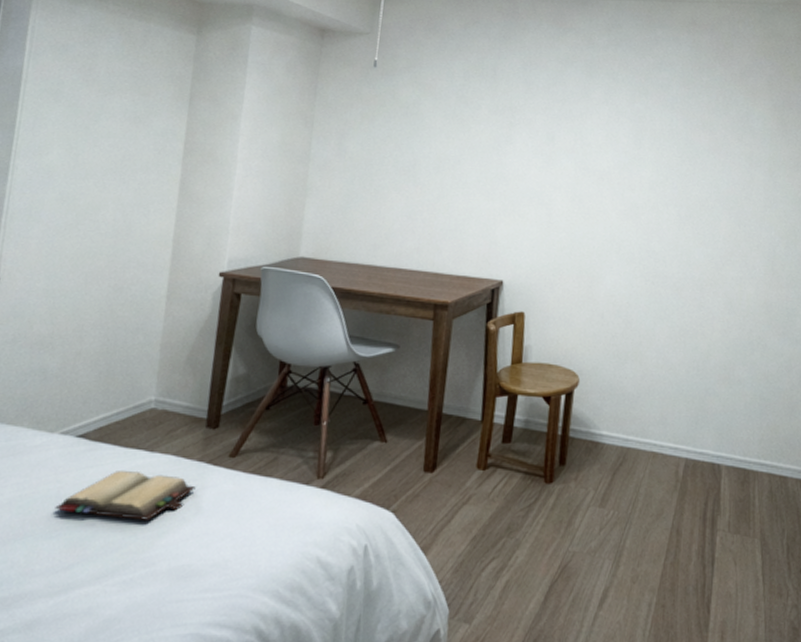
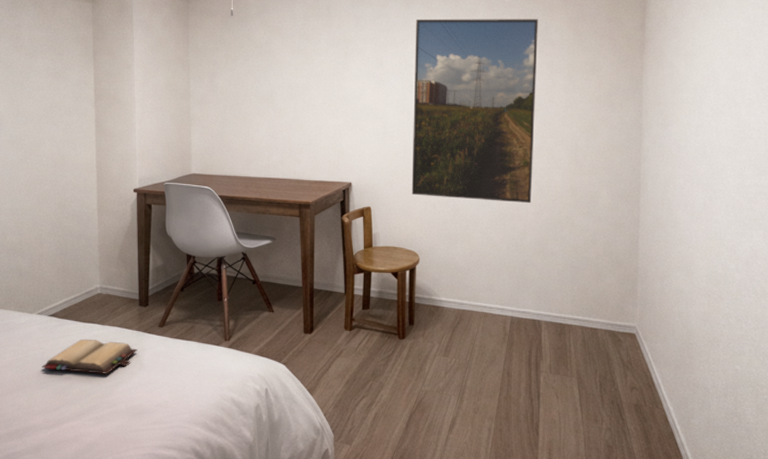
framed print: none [576,90,739,318] -> present [411,19,538,203]

